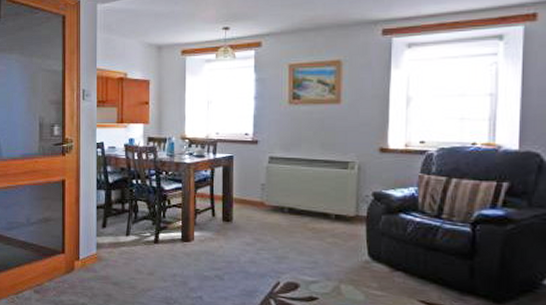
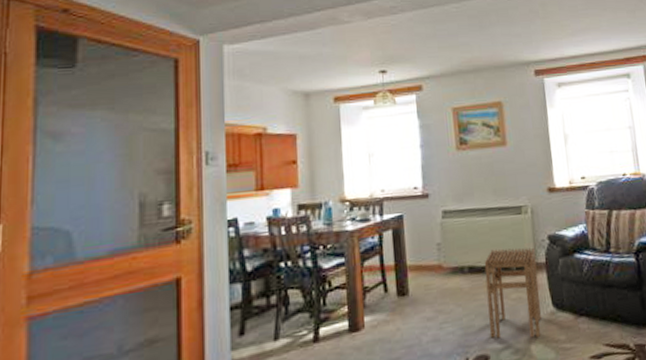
stool: none [302,196,357,279] -> present [484,247,541,339]

